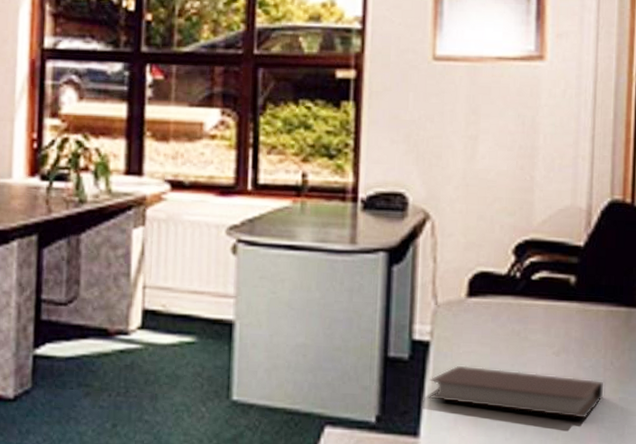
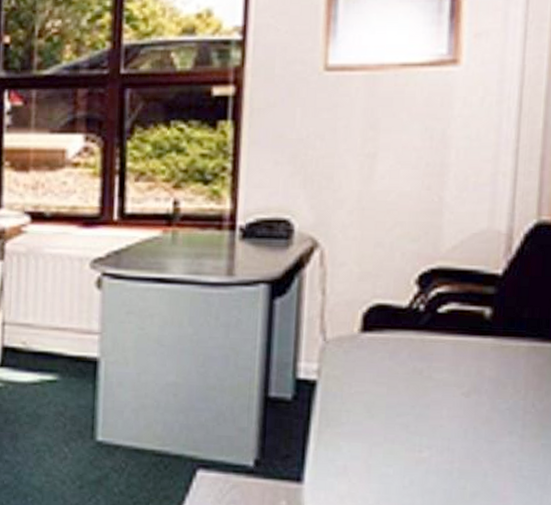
notebook: present [429,365,604,419] -> none [315,407,522,466]

